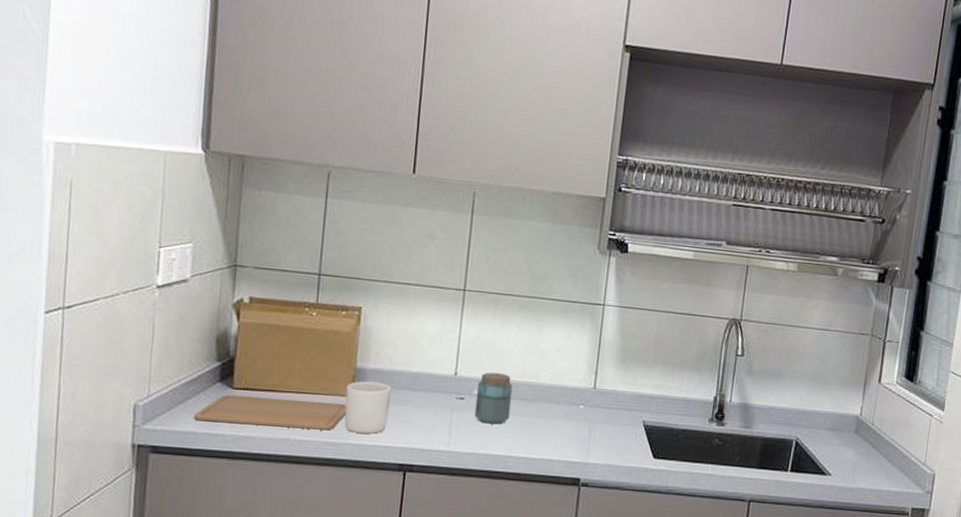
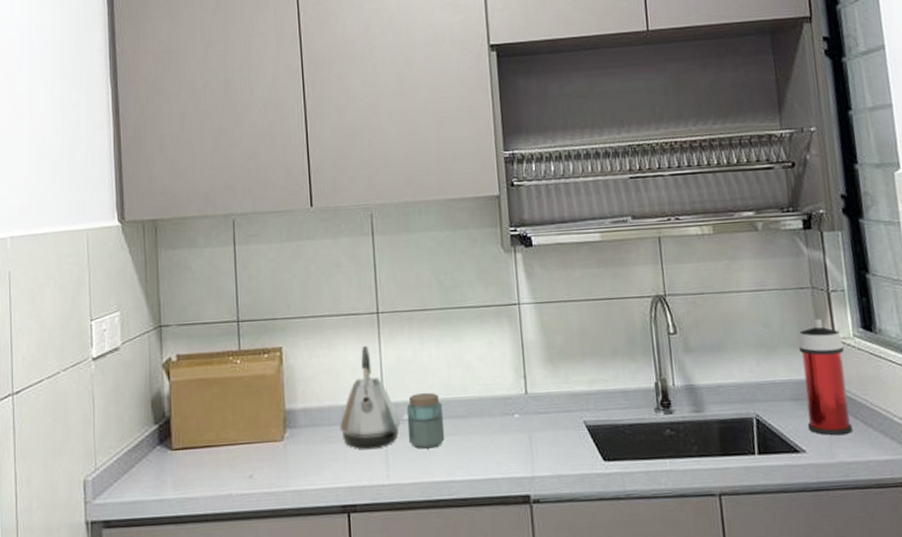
chopping board: present [193,394,347,431] -> none [139,449,283,489]
mug: present [344,381,391,434] -> none [279,421,324,478]
kettle: none [408,320,470,417] -> present [339,346,401,449]
spray can: none [838,362,886,465] -> present [798,318,853,435]

